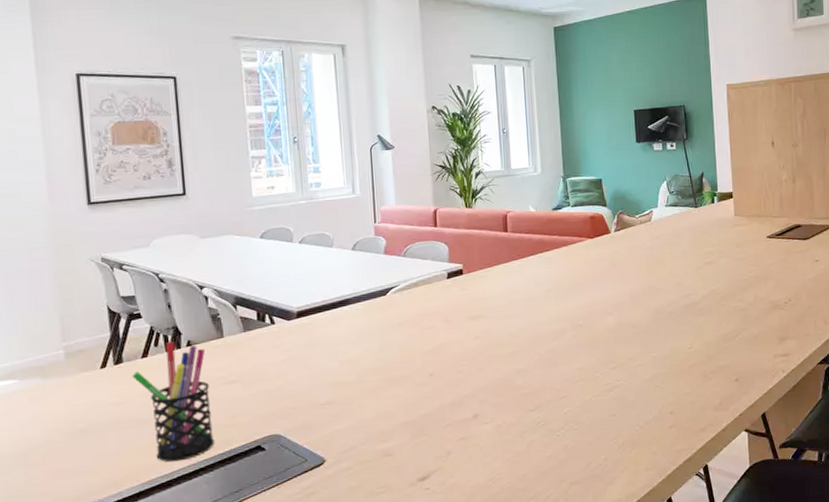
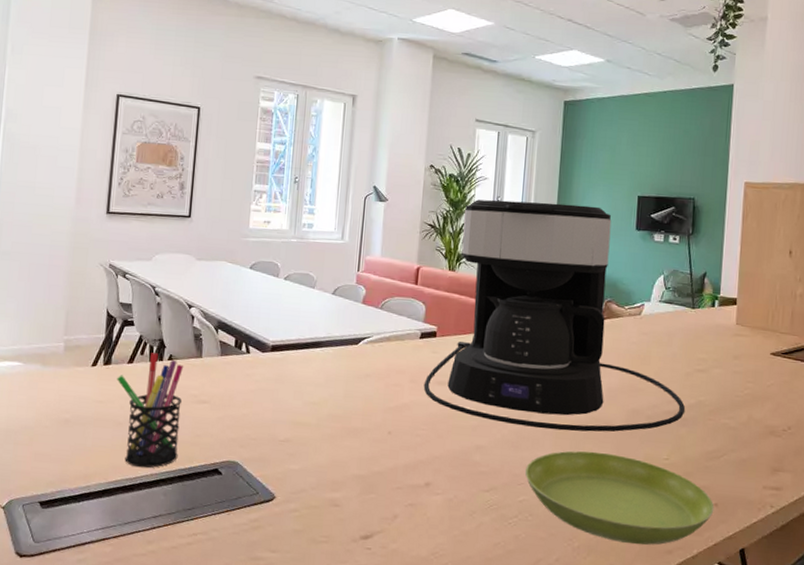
coffee maker: none [457,125,701,344] -> present [423,199,686,432]
saucer: none [566,353,736,431] -> present [525,451,714,545]

